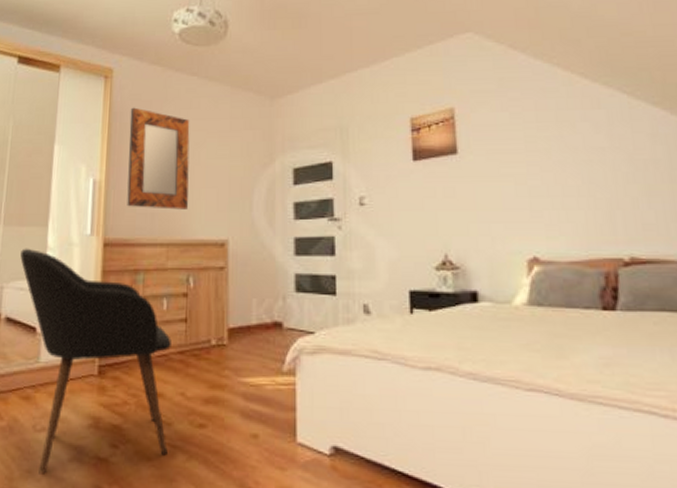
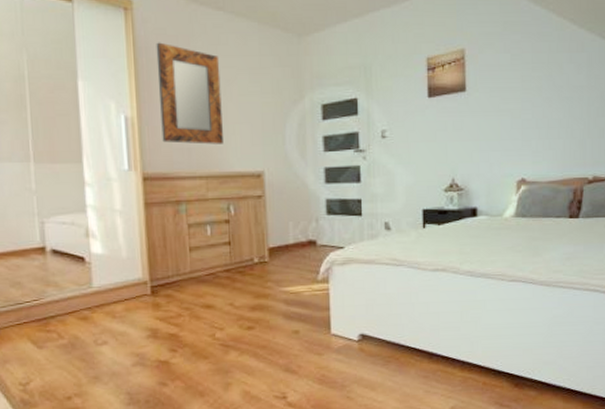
armchair: present [20,248,171,474] -> none [57,184,222,379]

